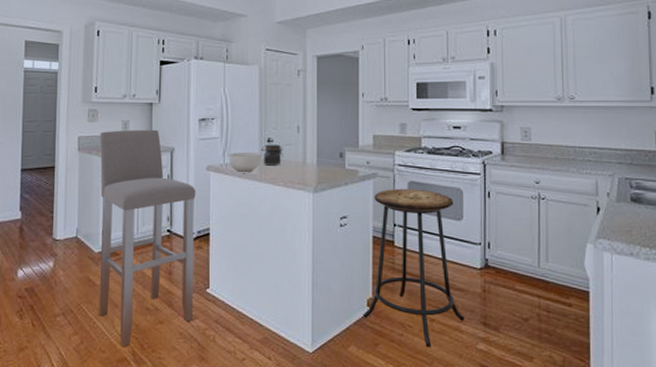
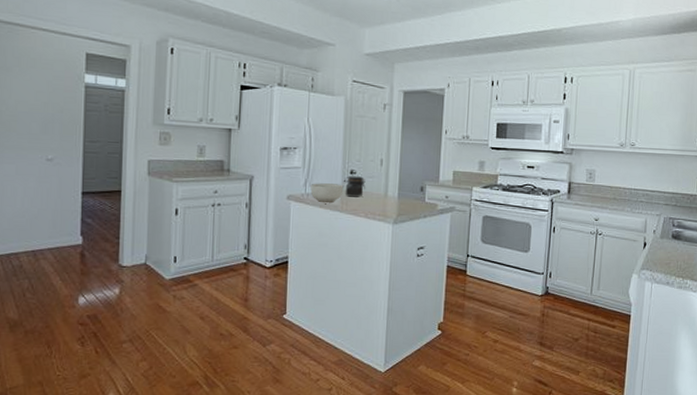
bar stool: present [99,129,196,347] -> none [169,155,275,372]
bar stool: present [363,188,465,348] -> none [433,222,524,366]

